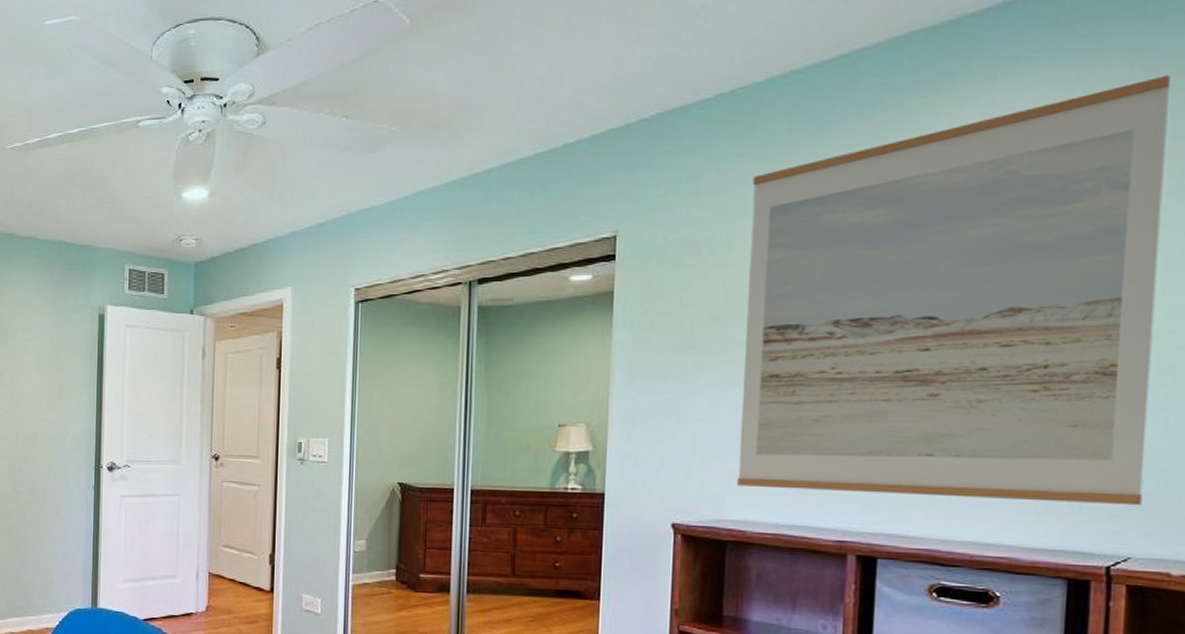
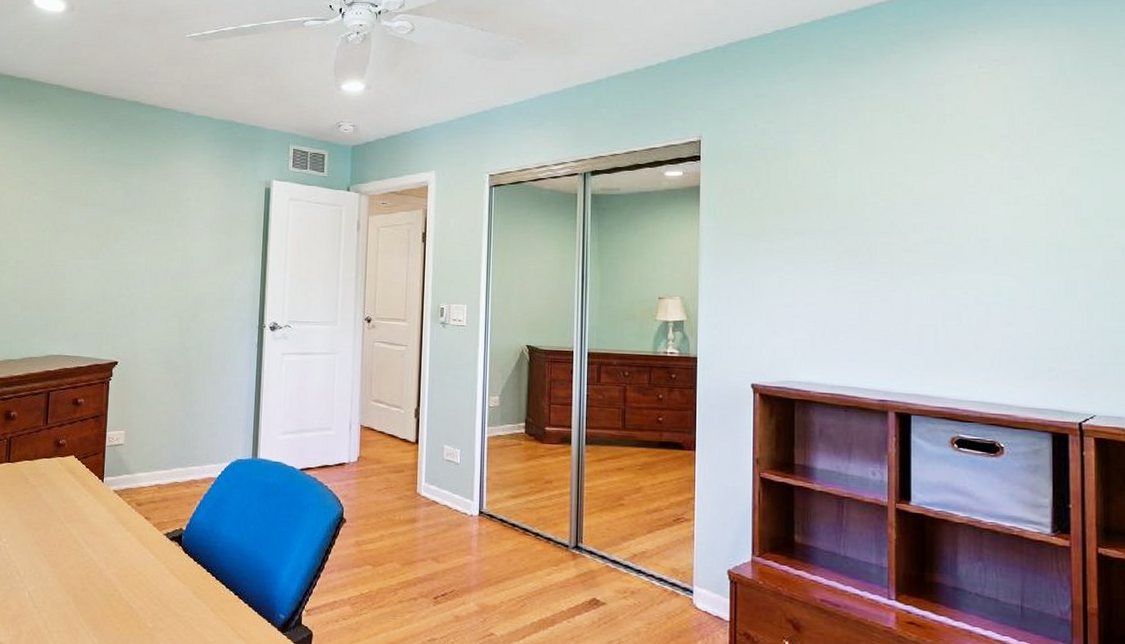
wall art: present [737,75,1170,506] -> none [802,39,1100,373]

